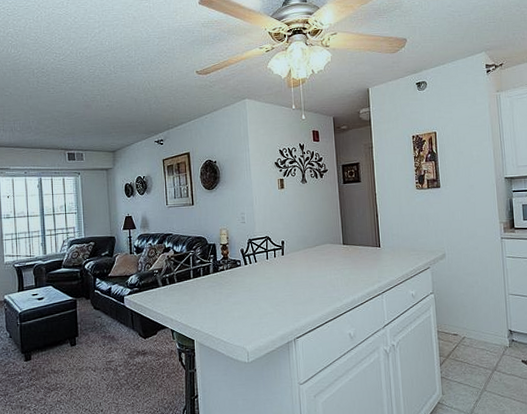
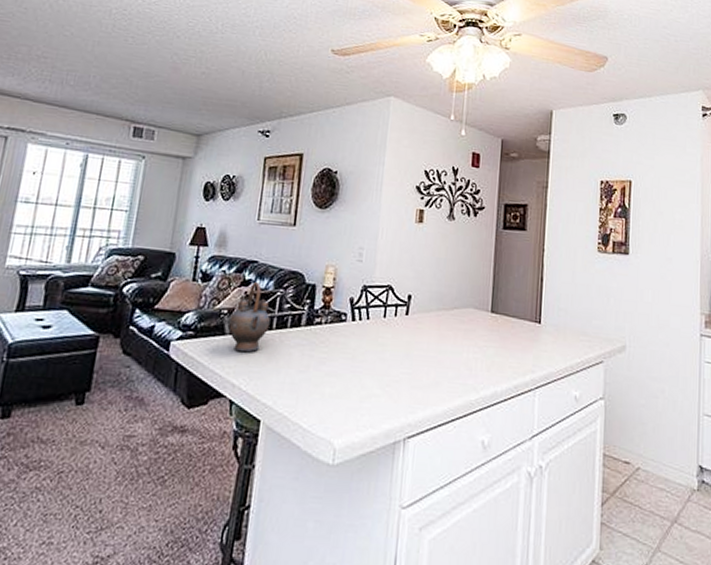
teapot: none [160,248,188,296] -> present [228,281,270,352]

